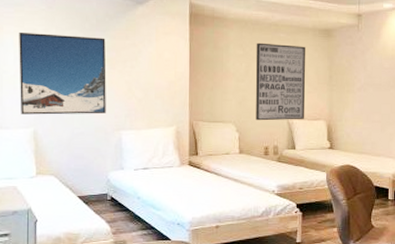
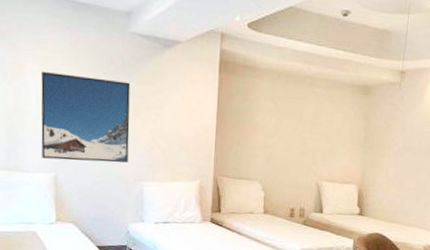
wall art: present [255,42,305,121] -> none [283,96,341,182]

